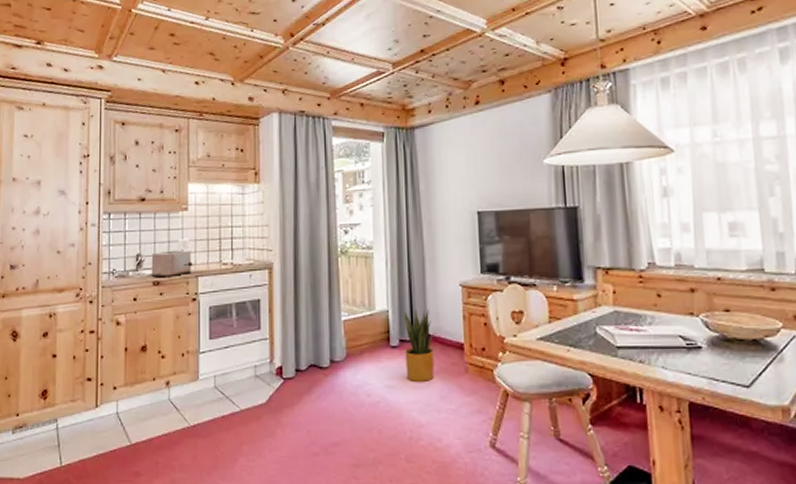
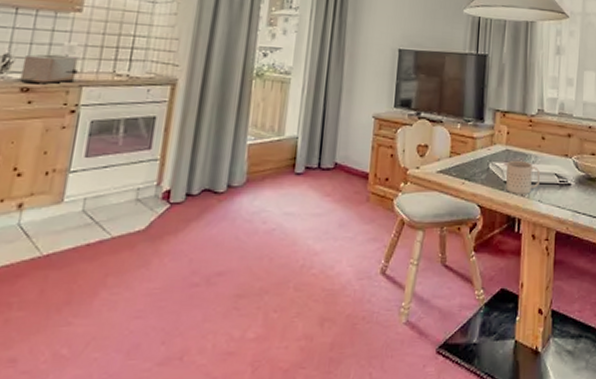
planter: present [404,309,435,381] -> none [307,137,342,209]
mug: none [616,322,662,360] -> present [505,160,541,194]

